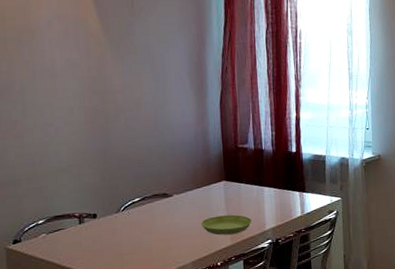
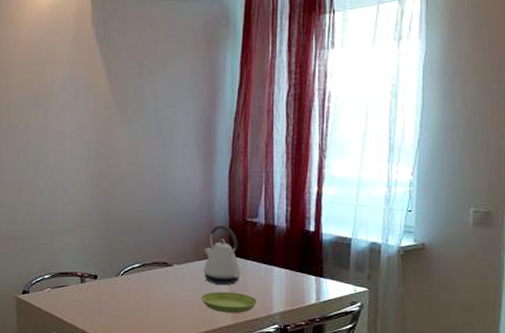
kettle: none [201,153,236,209] -> present [203,225,241,285]

